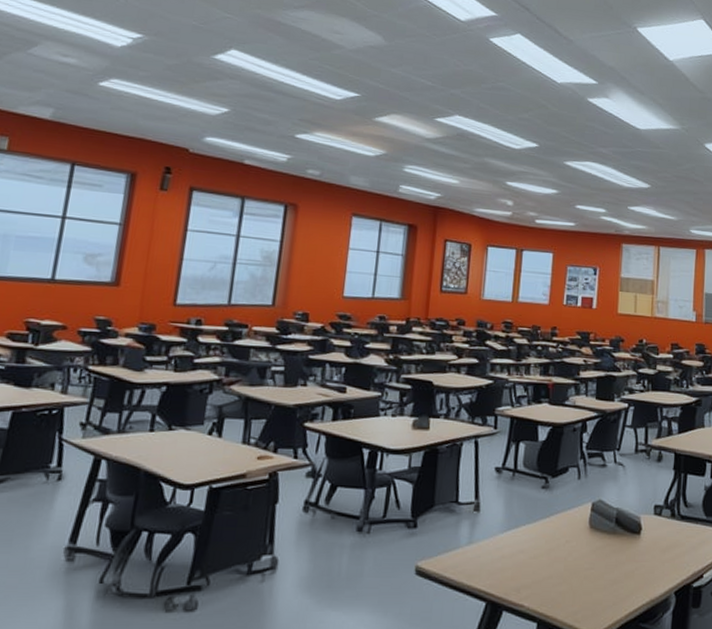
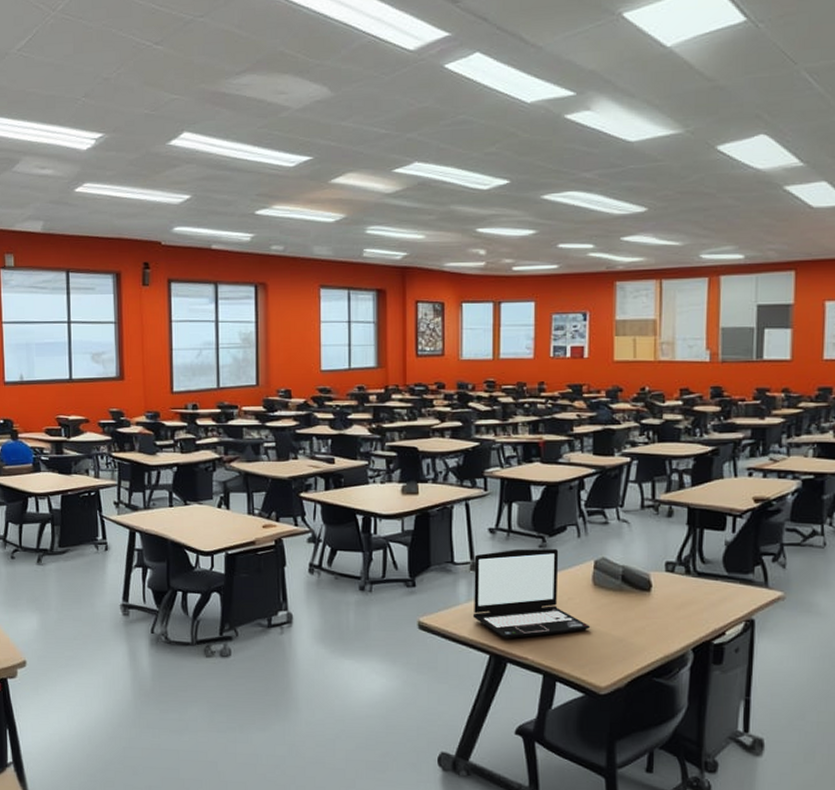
laptop: none [472,489,585,584] -> present [472,548,591,638]

